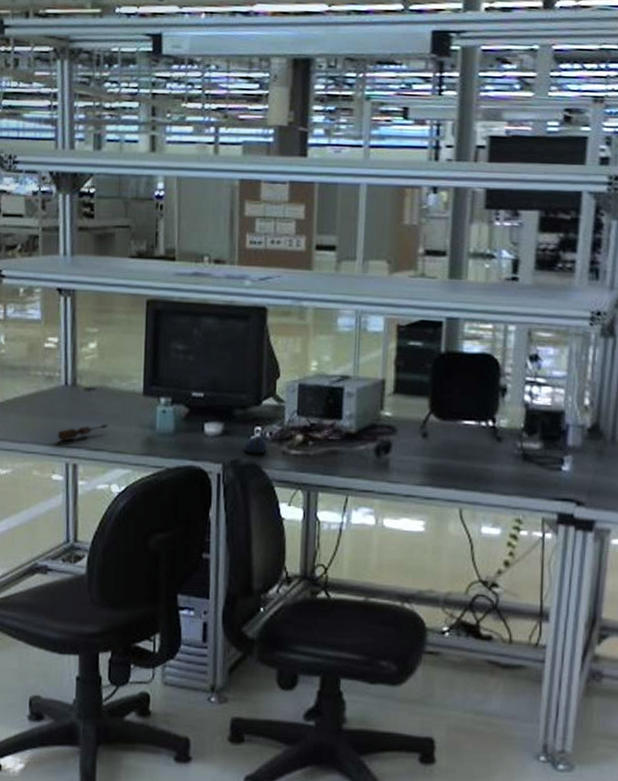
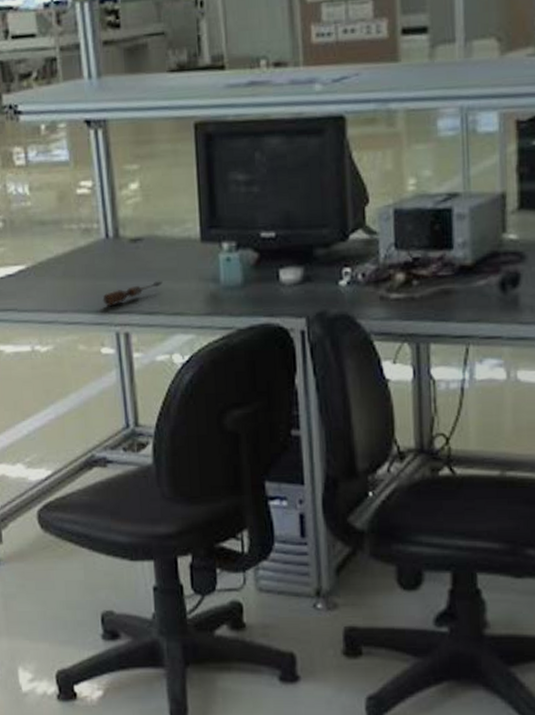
computer mouse: present [244,435,266,454] -> none [331,278,359,303]

